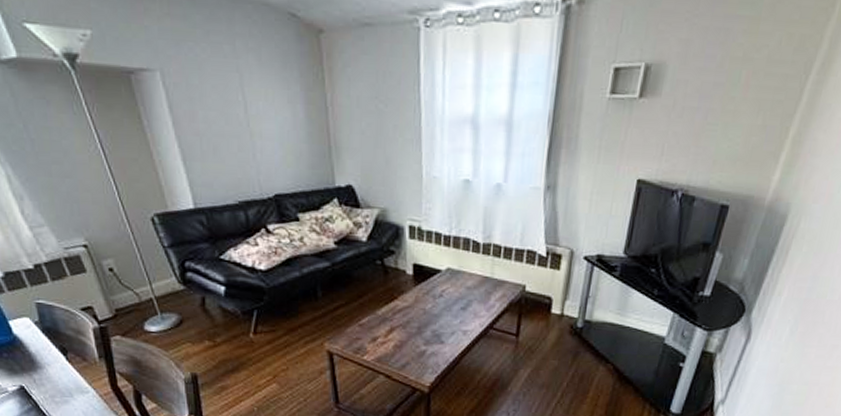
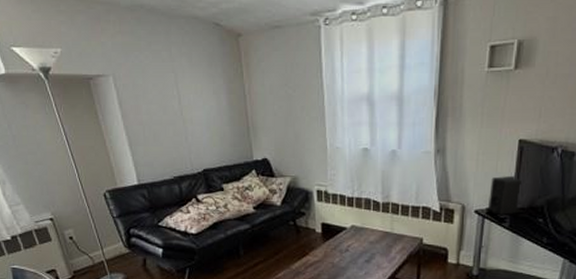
speaker: none [599,219,639,263] -> present [488,175,527,215]

